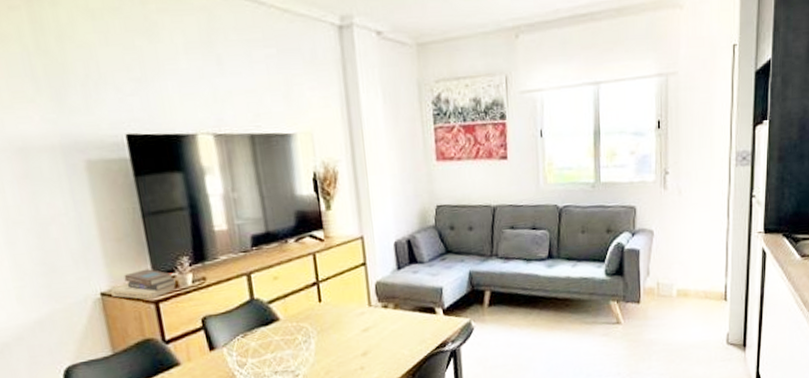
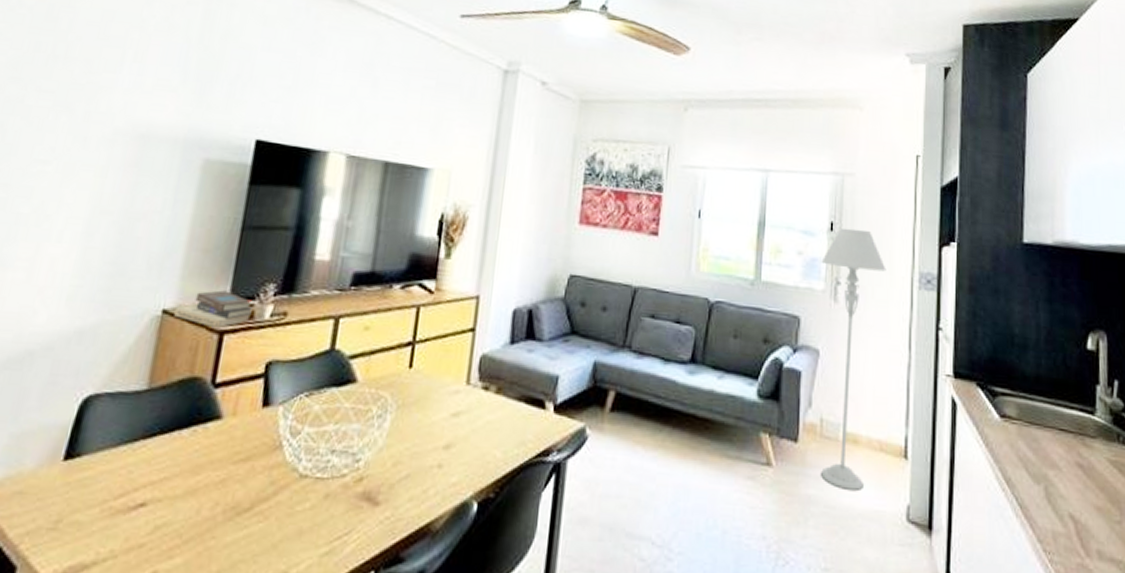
floor lamp: none [651,122,708,331] -> present [821,227,886,490]

